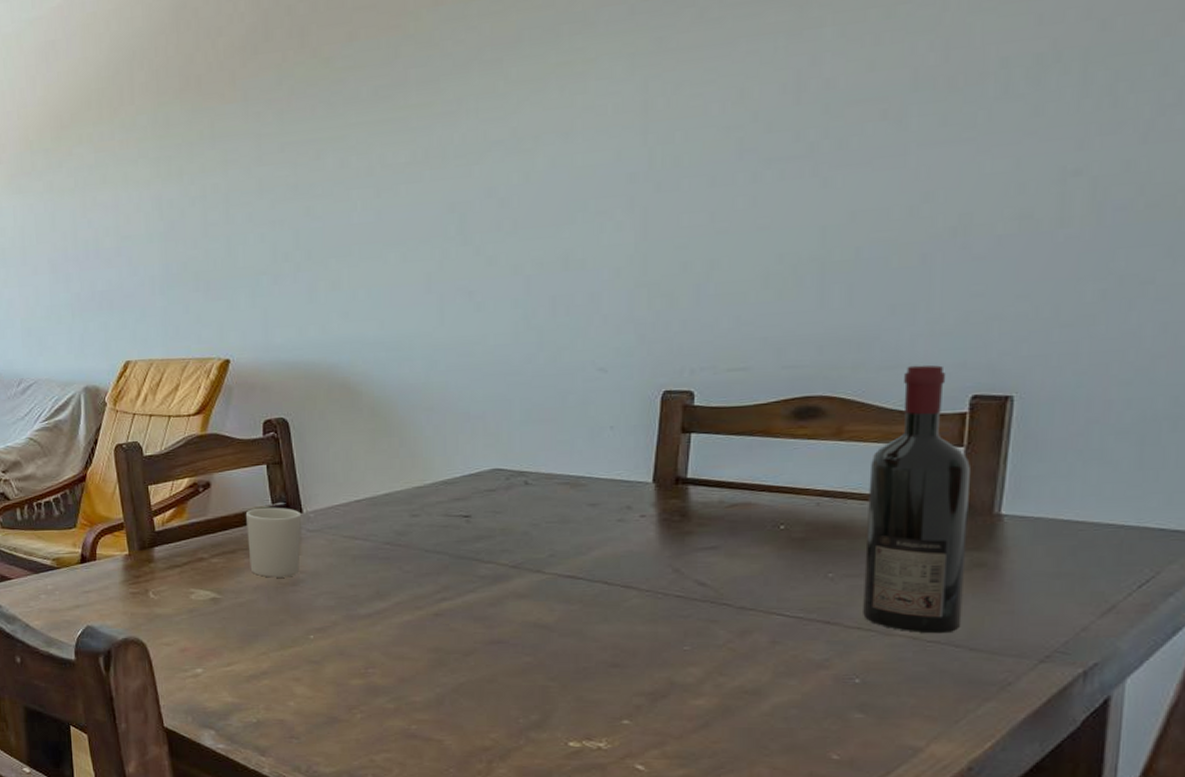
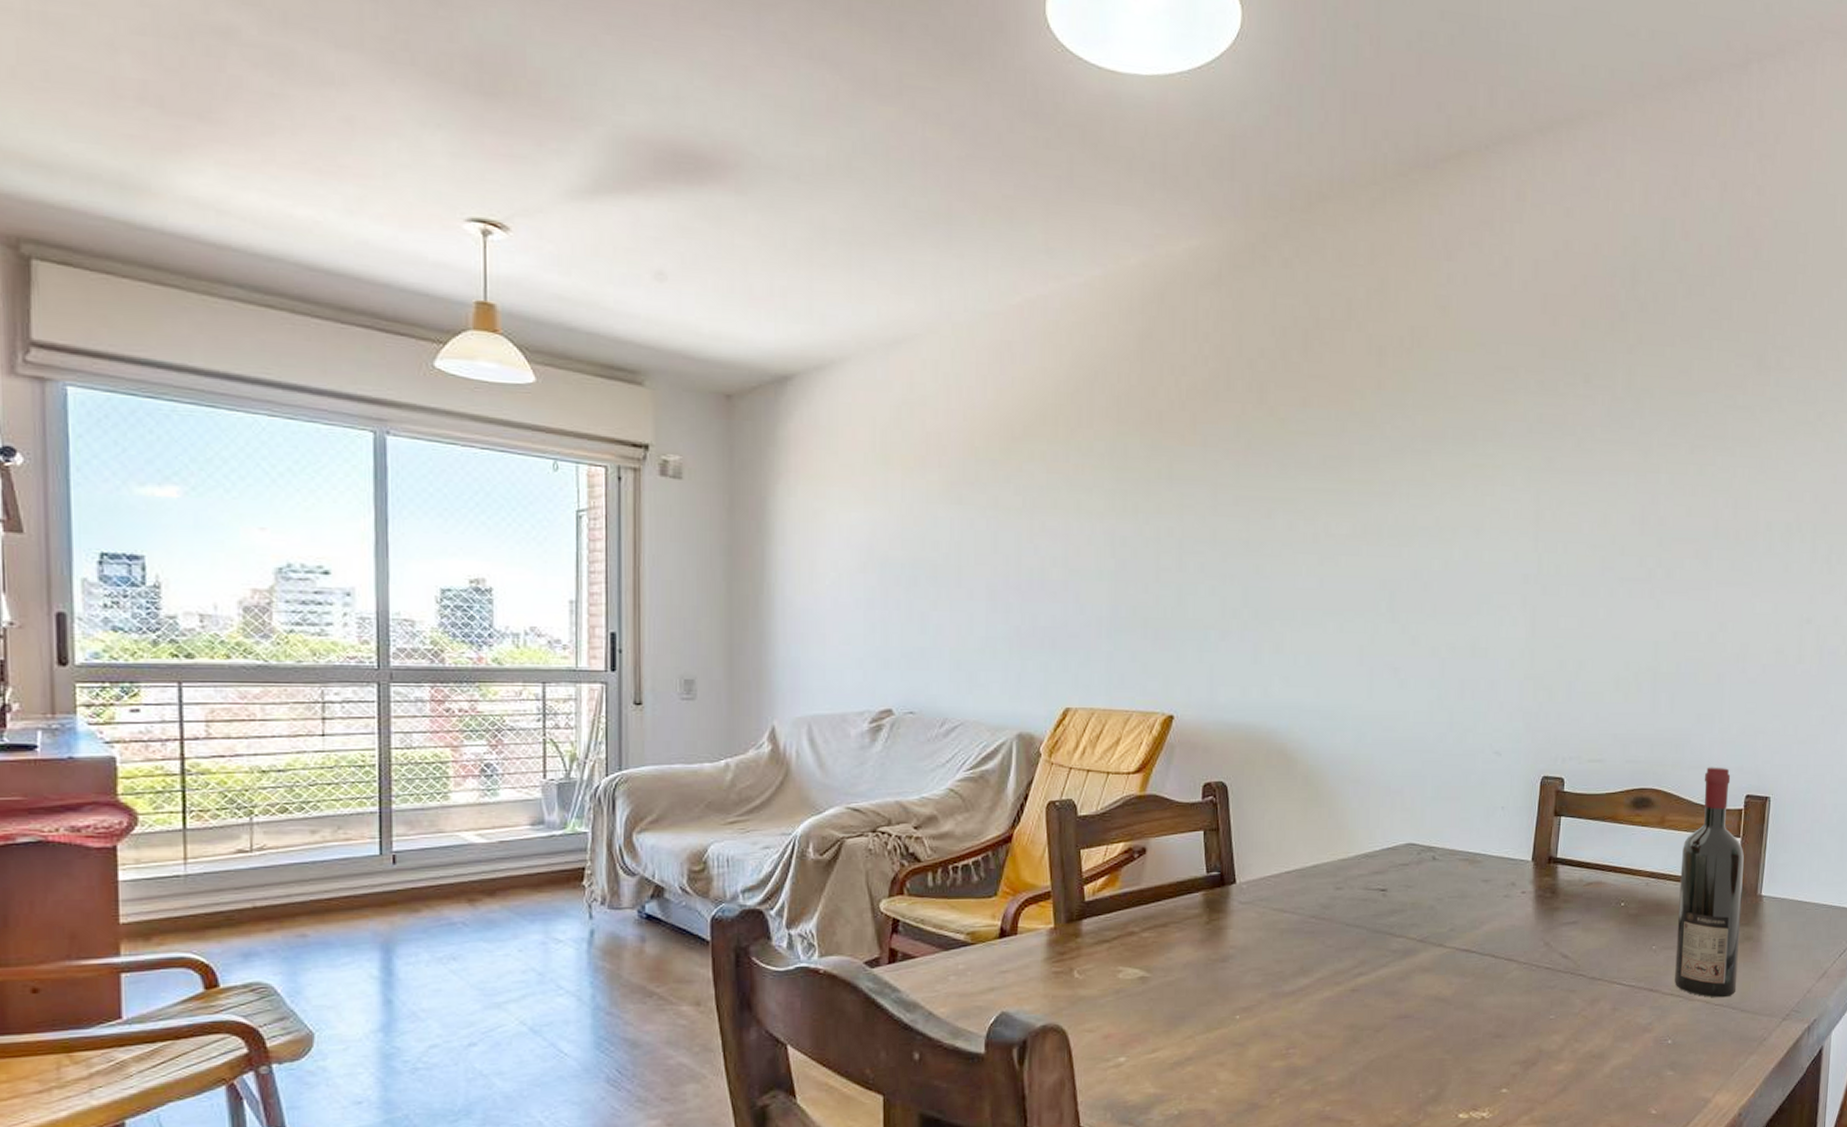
mug: present [245,507,302,578] -> none [1179,877,1235,954]

